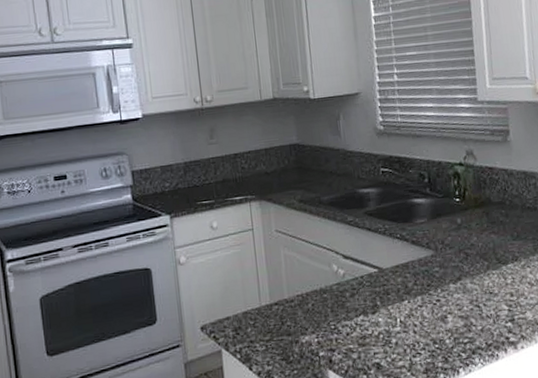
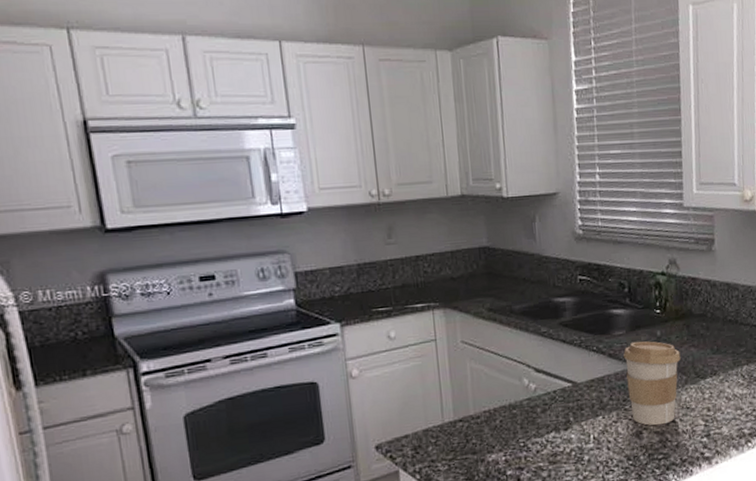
coffee cup: none [426,228,482,311] -> present [623,341,681,426]

